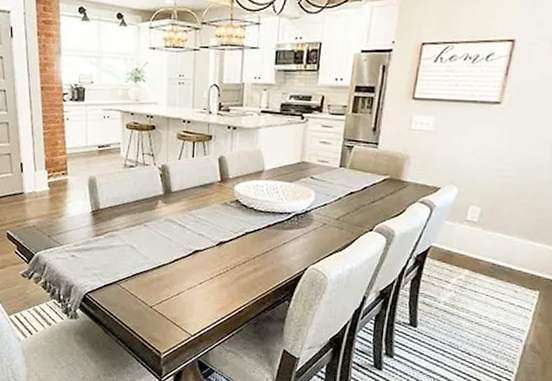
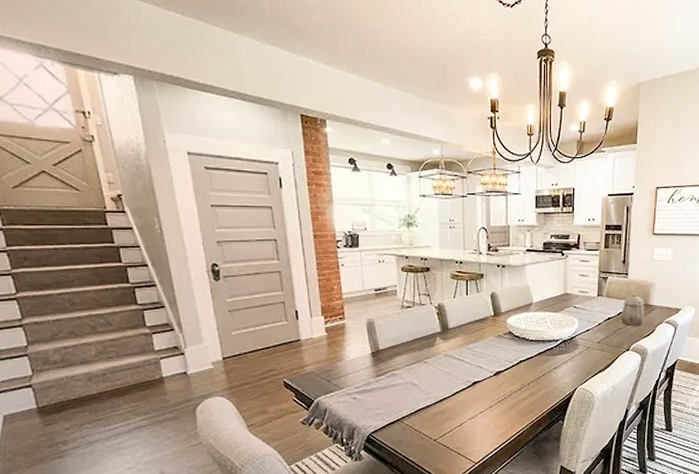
teapot: none [366,166,396,205] -> present [621,293,645,327]

